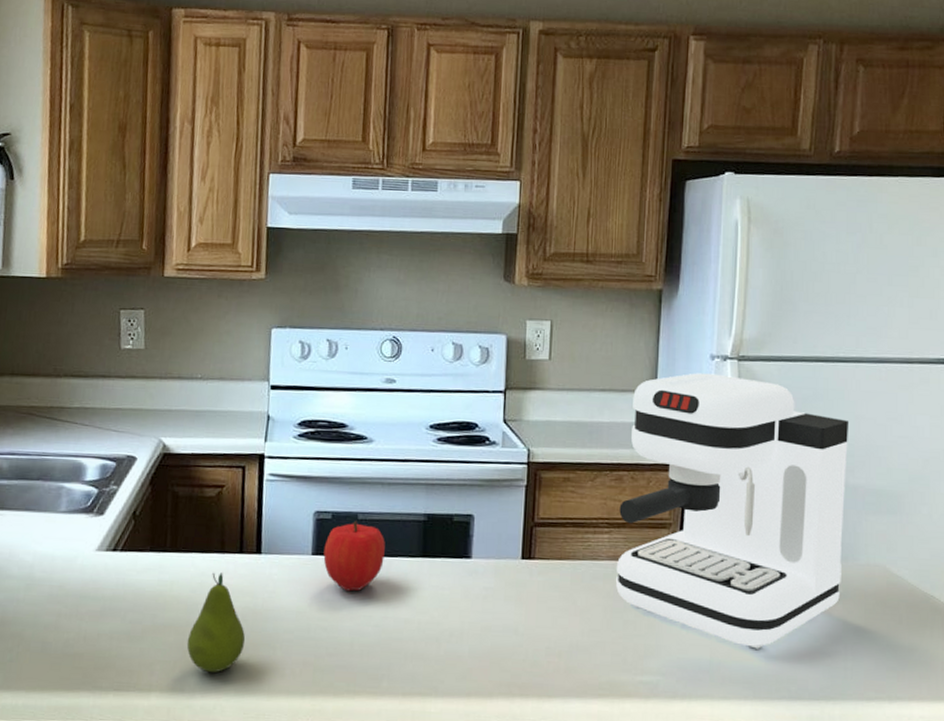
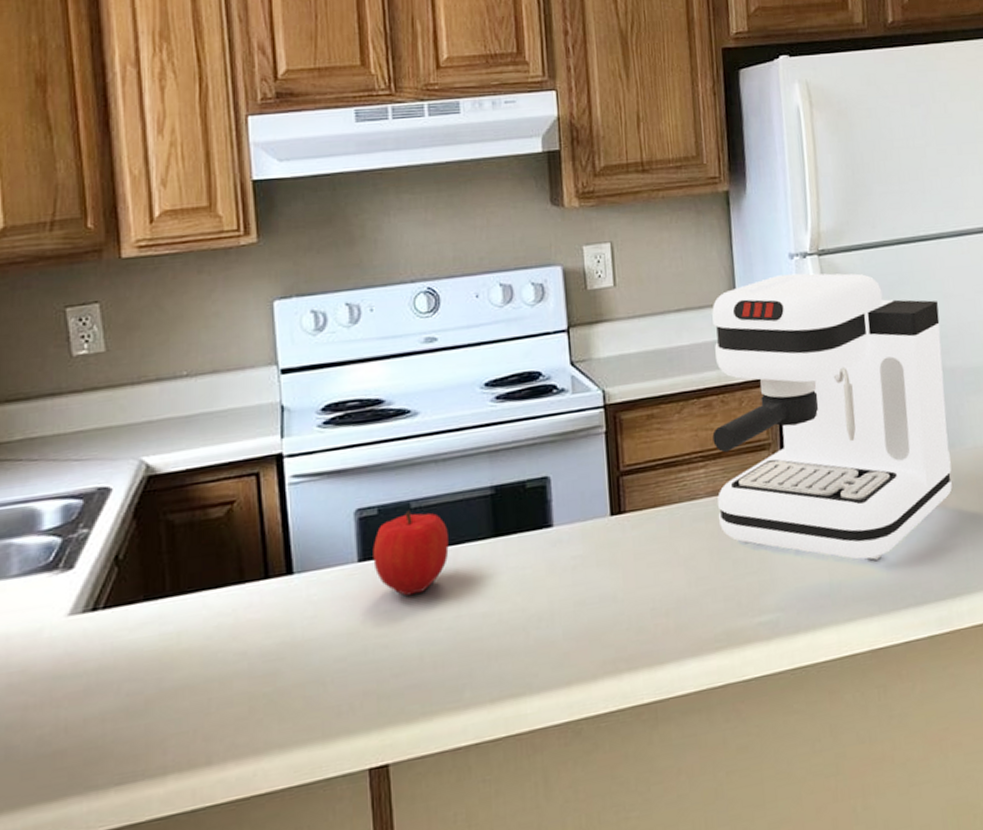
fruit: present [186,572,246,673] -> none [208,607,286,733]

